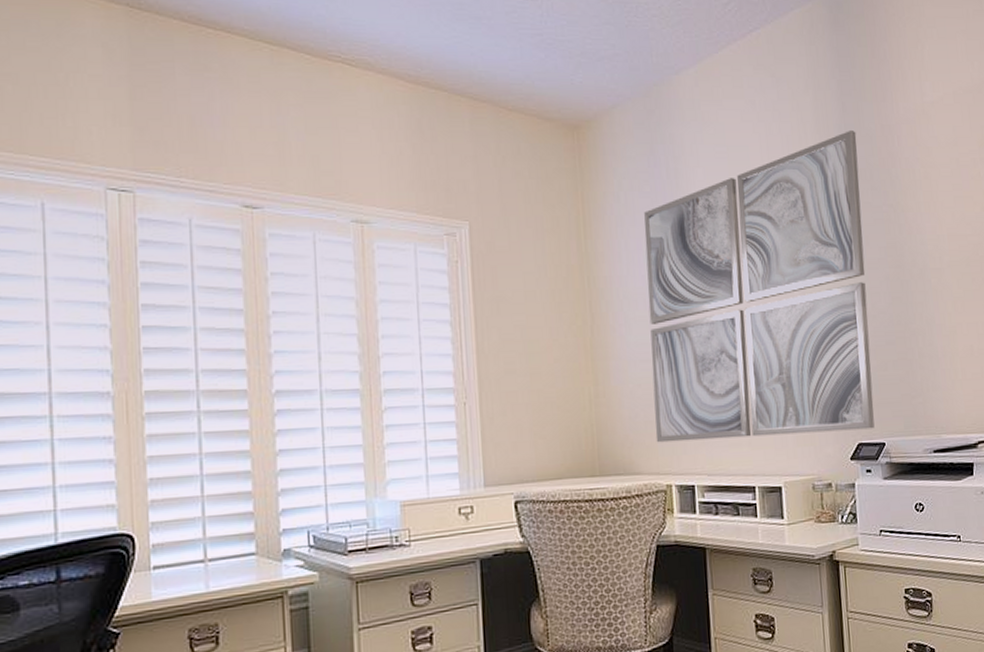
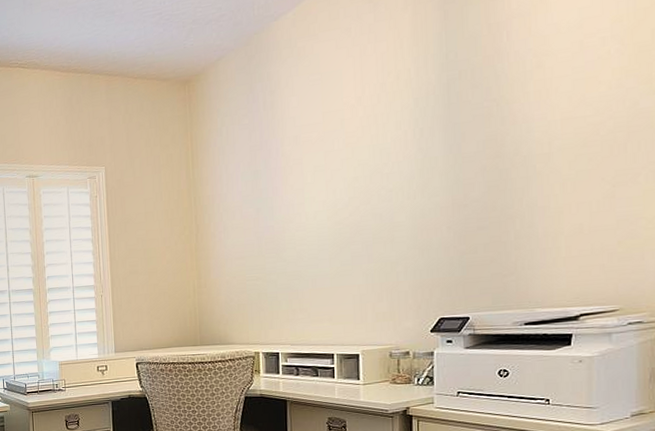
wall art: present [644,129,875,443] -> none [242,35,460,321]

